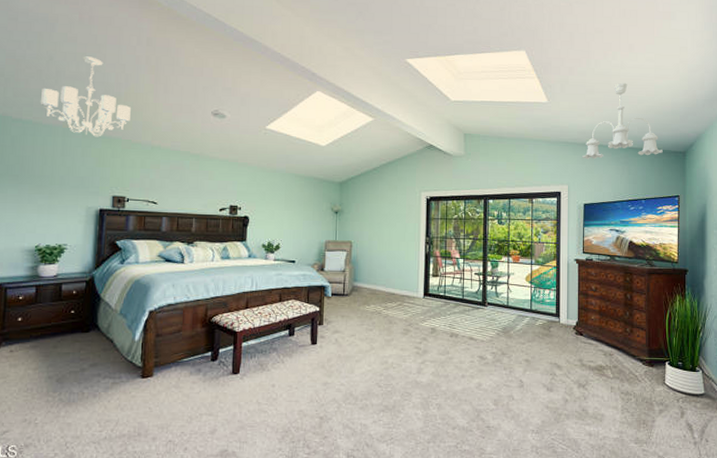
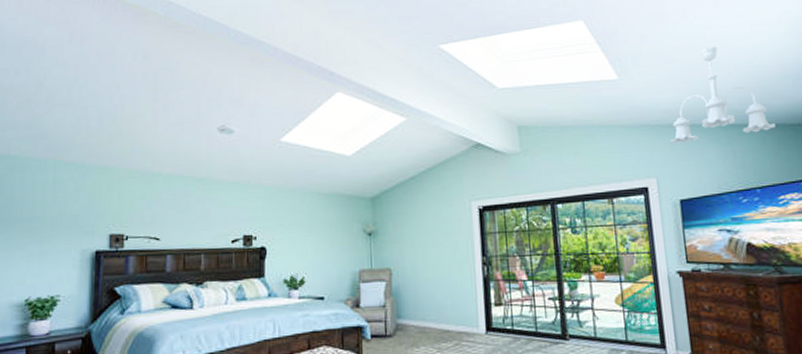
chandelier: present [40,56,131,137] -> none [29,78,127,168]

